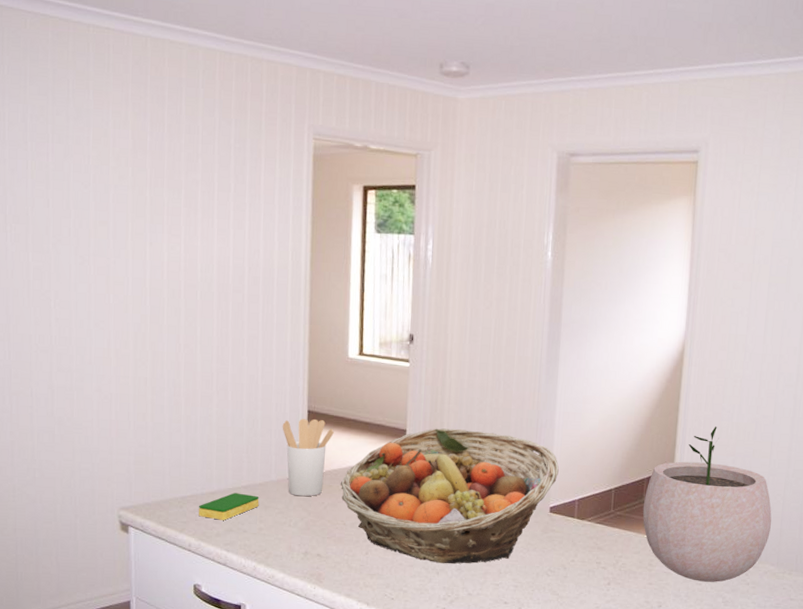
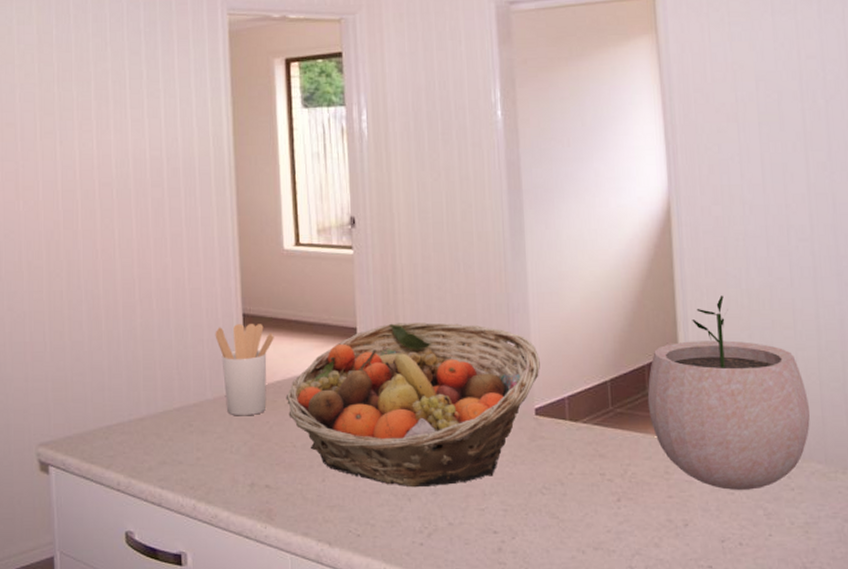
dish sponge: present [199,493,259,520] -> none [127,417,195,451]

